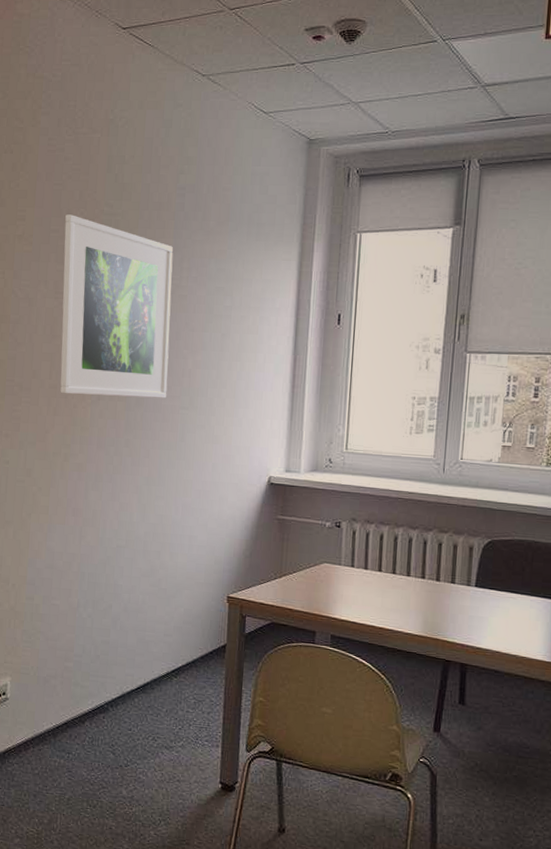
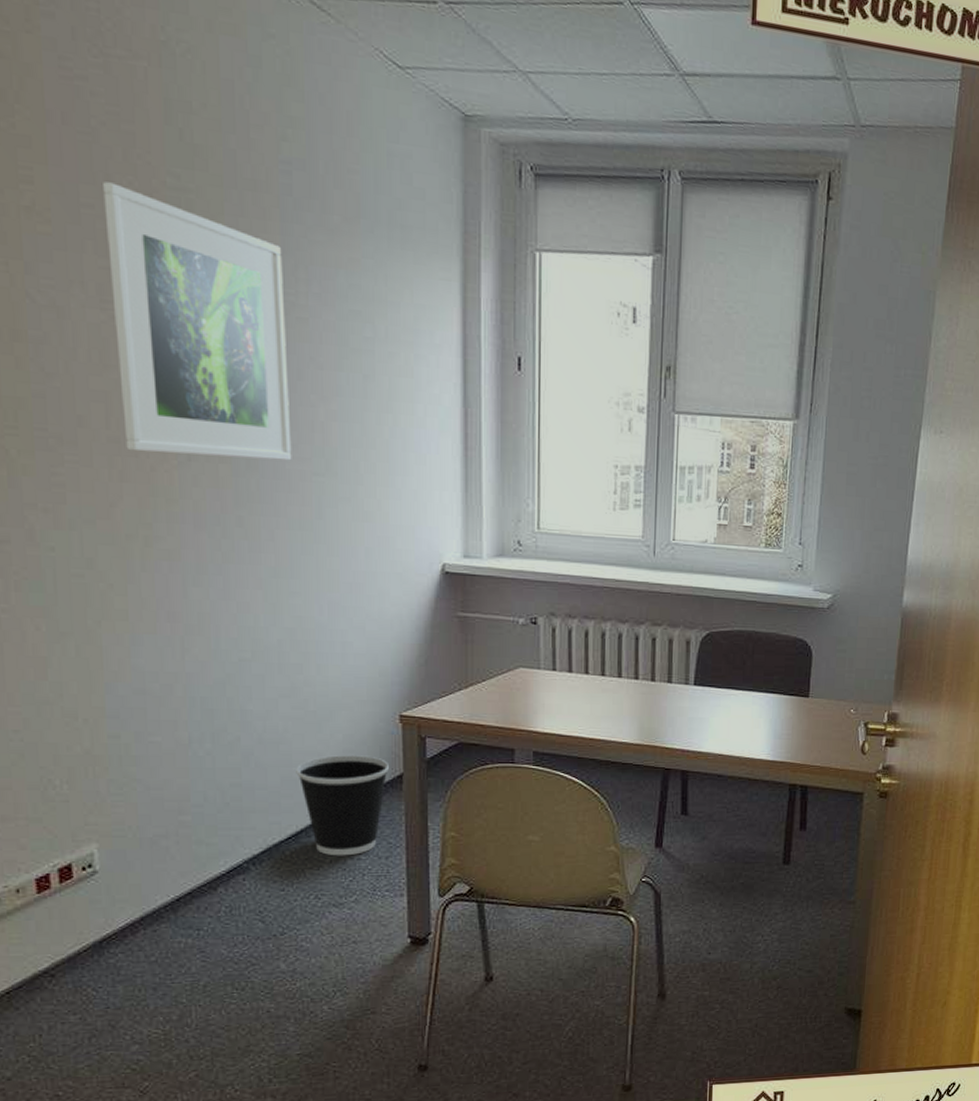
wastebasket: none [148,625,216,708] -> present [296,755,389,856]

